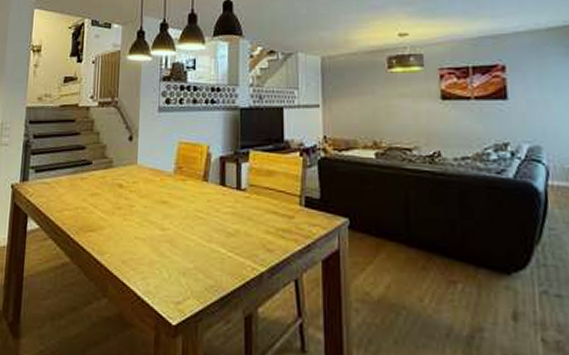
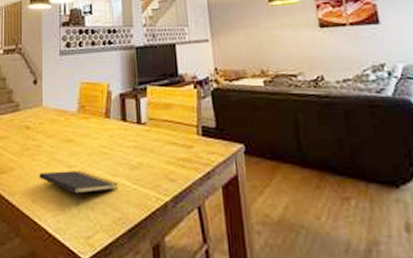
notepad: none [130,233,212,270] -> present [39,171,118,205]

